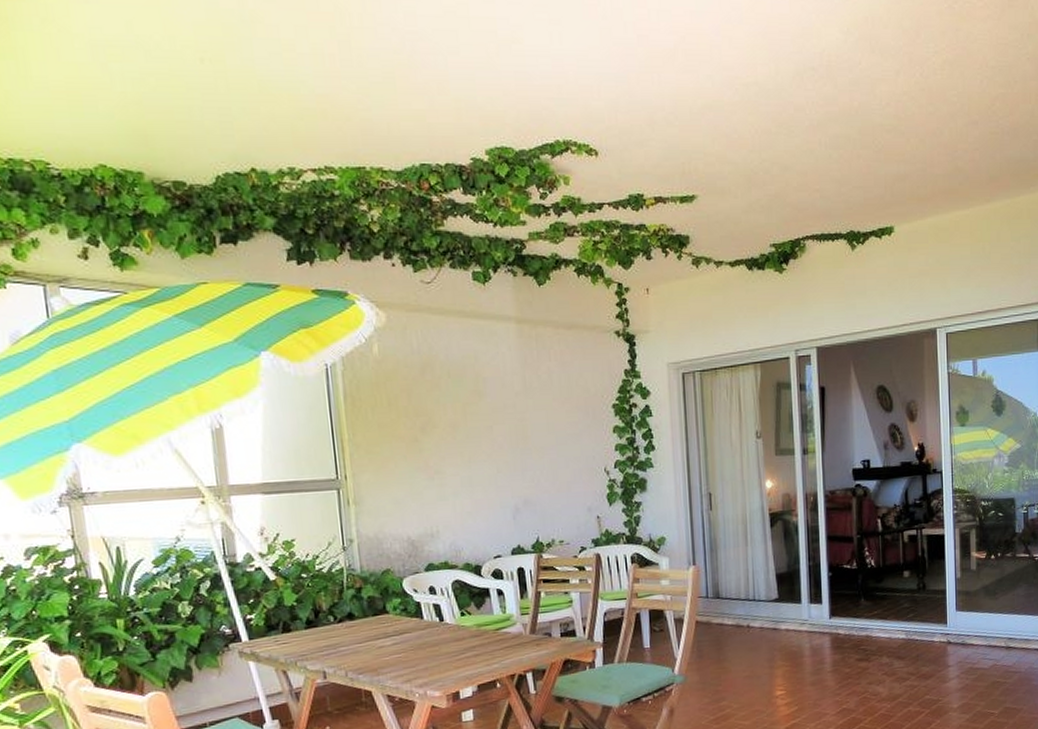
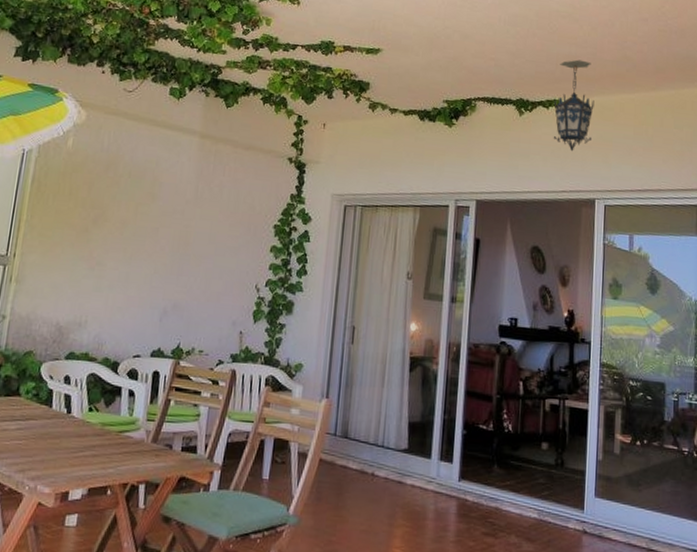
hanging lantern: none [886,178,928,281] -> present [553,59,594,152]

